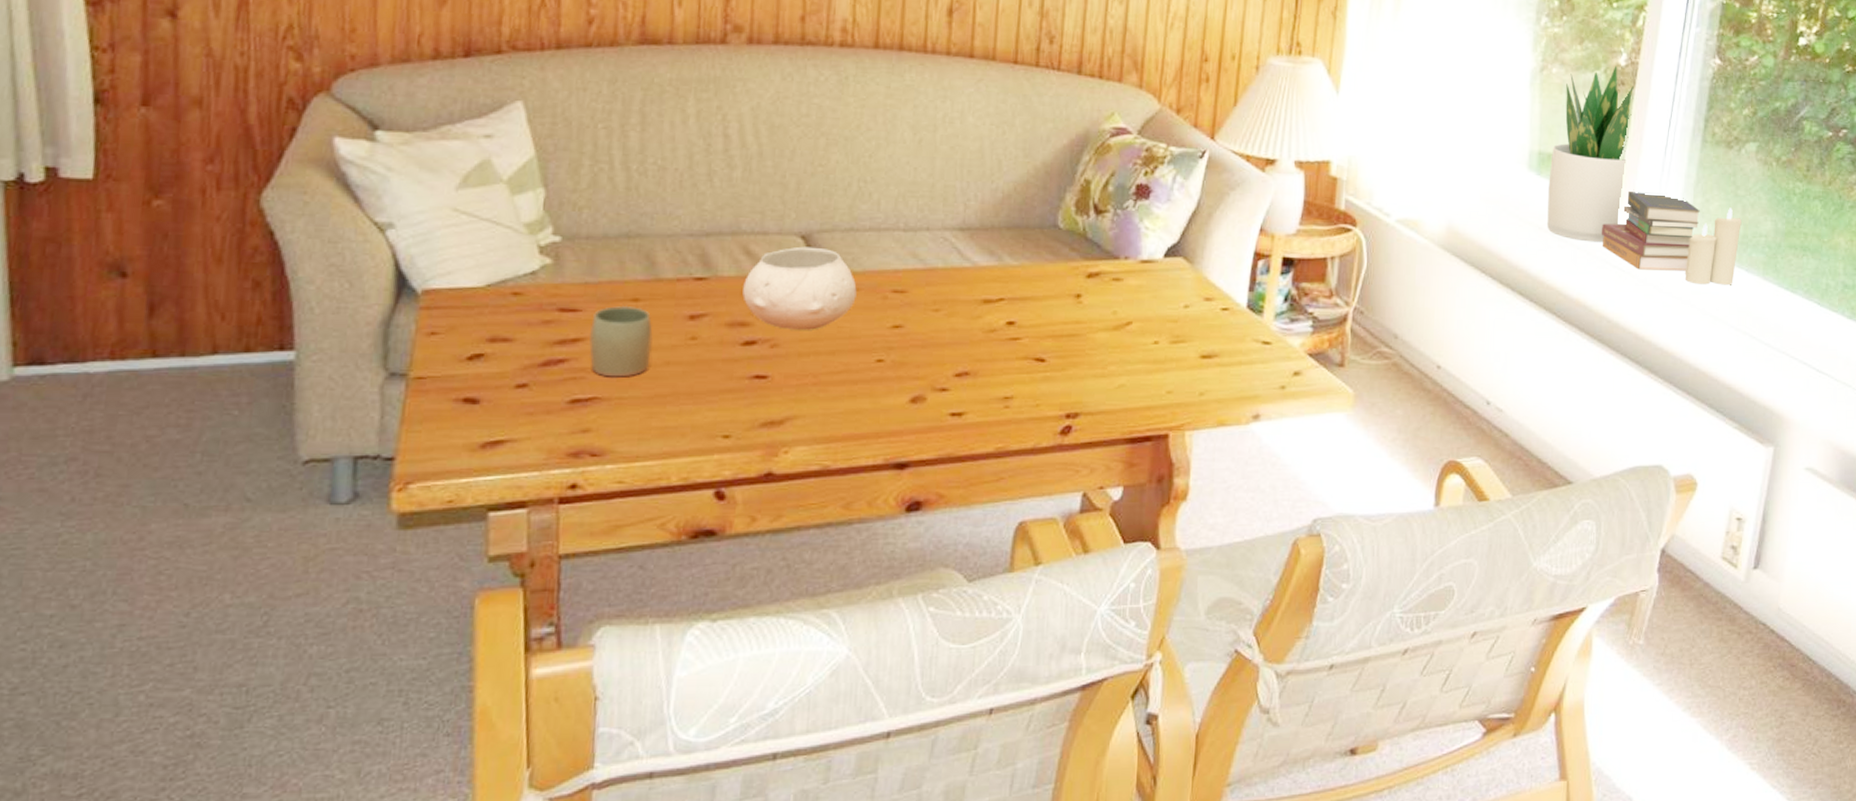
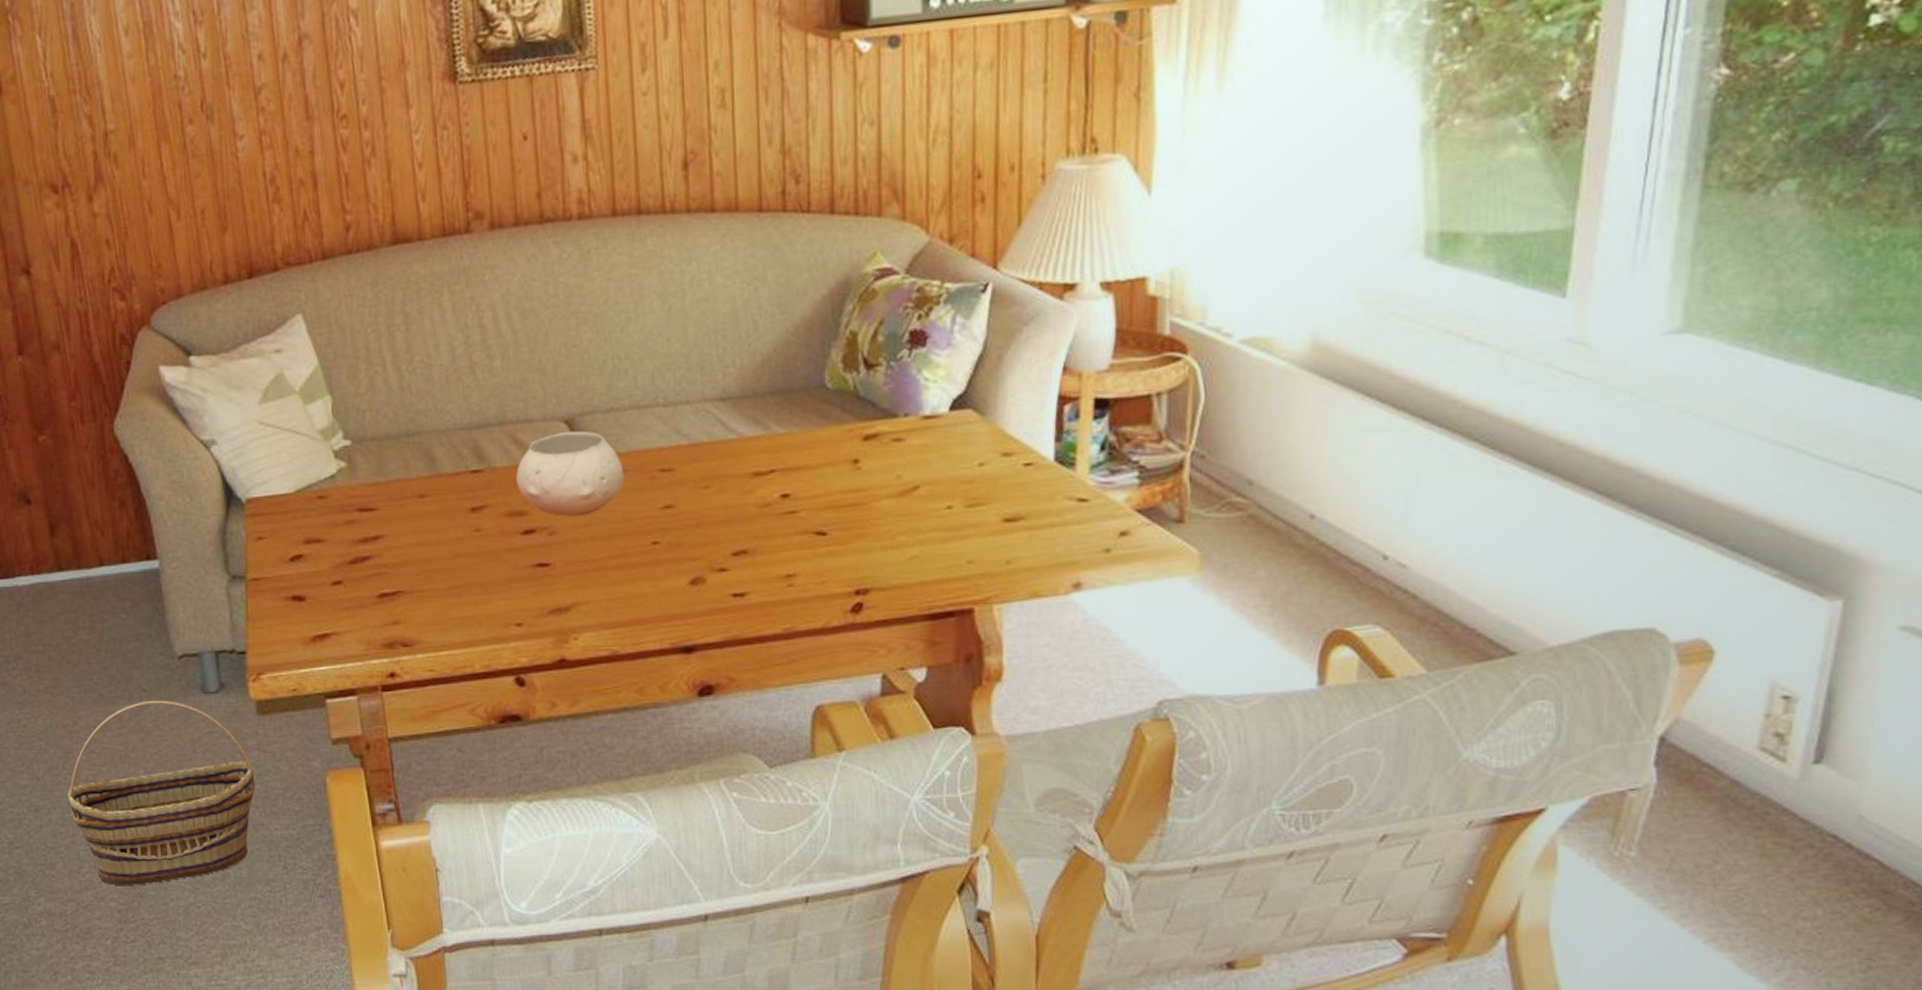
basket: none [113,511,383,735] -> present [68,700,256,885]
mug: present [589,305,653,377] -> none [387,501,442,571]
planter: present [1547,65,1634,243] -> none [1457,101,1593,344]
books: present [1601,191,1700,271] -> none [1542,267,1703,373]
candle: present [1684,207,1742,286] -> none [1680,275,1775,386]

